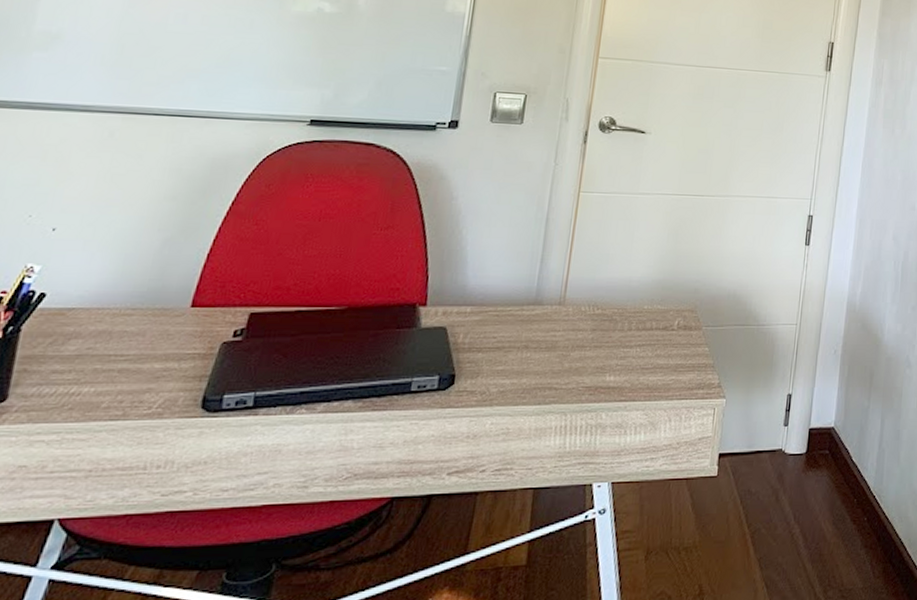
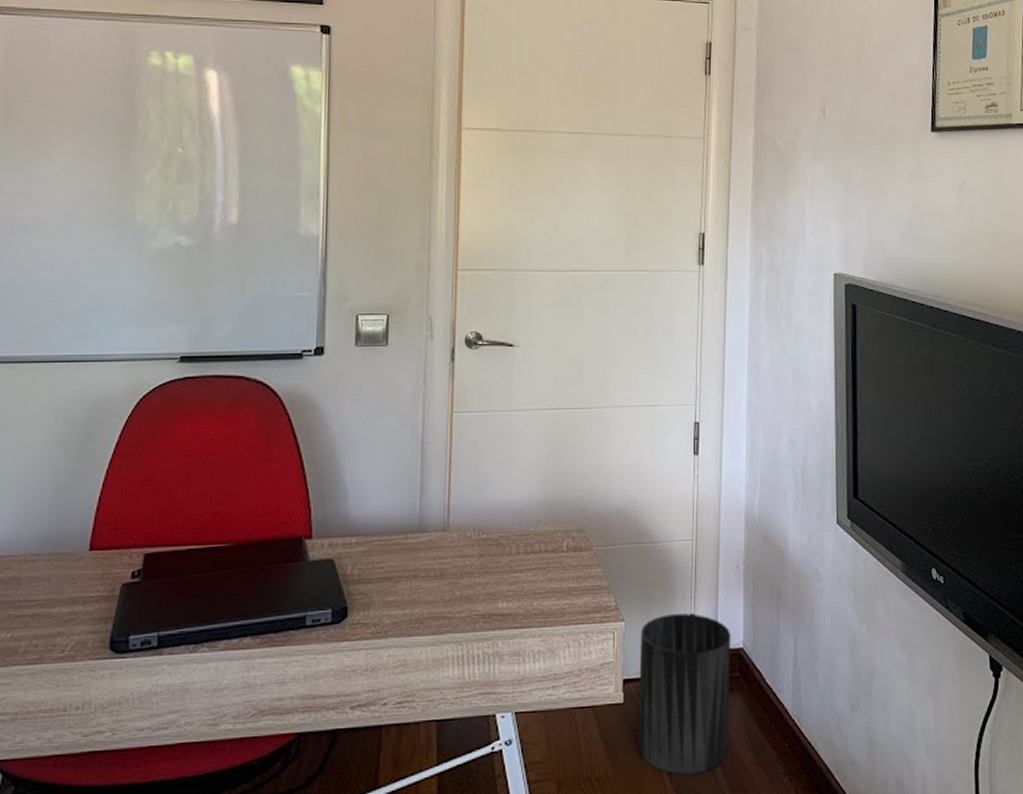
trash can: none [726,393,824,546] -> present [638,613,731,775]

